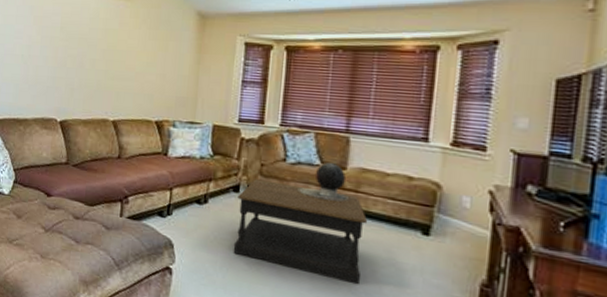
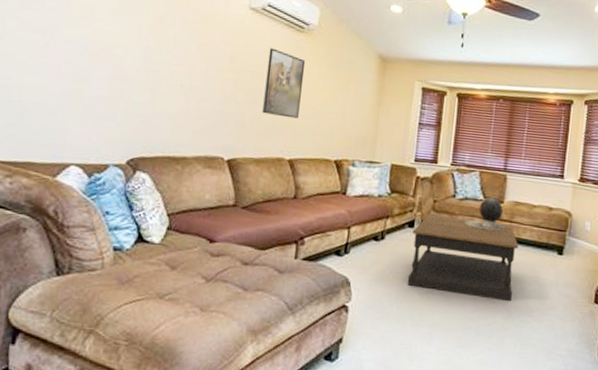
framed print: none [88,15,126,81] -> present [262,48,306,119]

